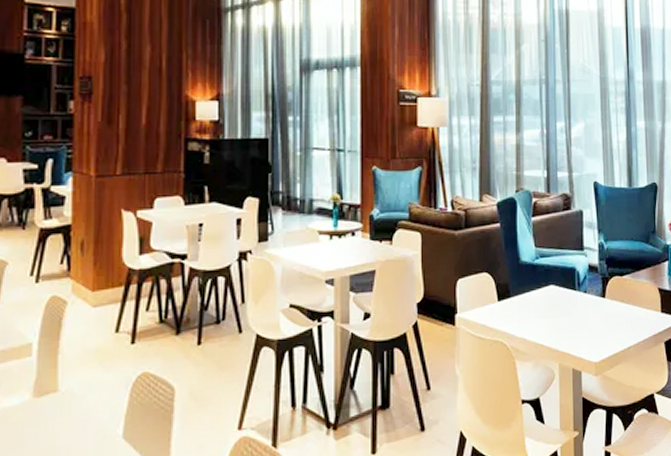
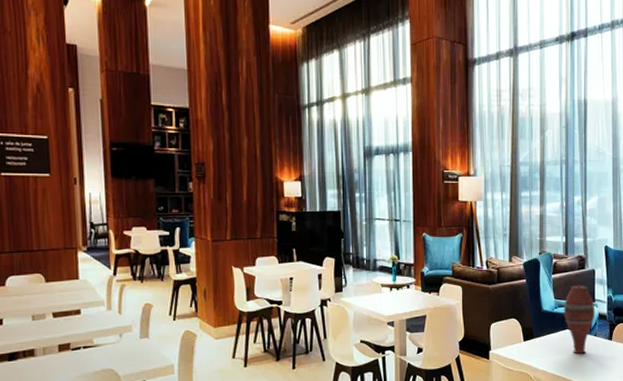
vase: none [546,229,585,316] -> present [563,285,595,354]

